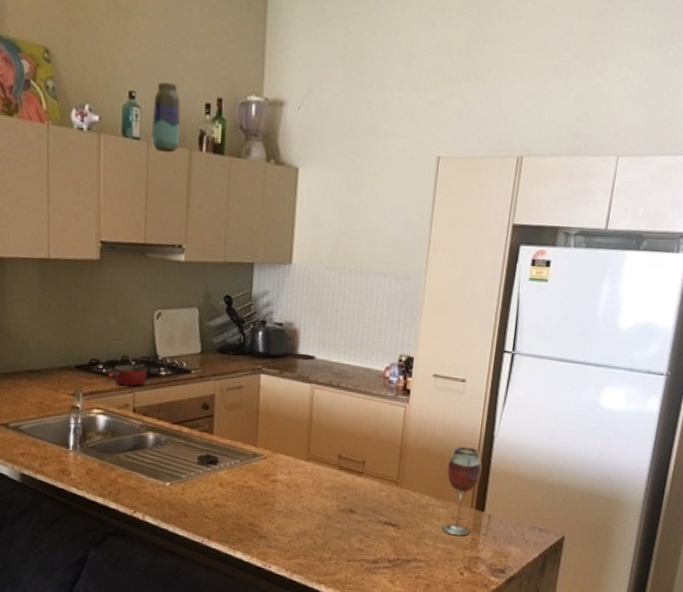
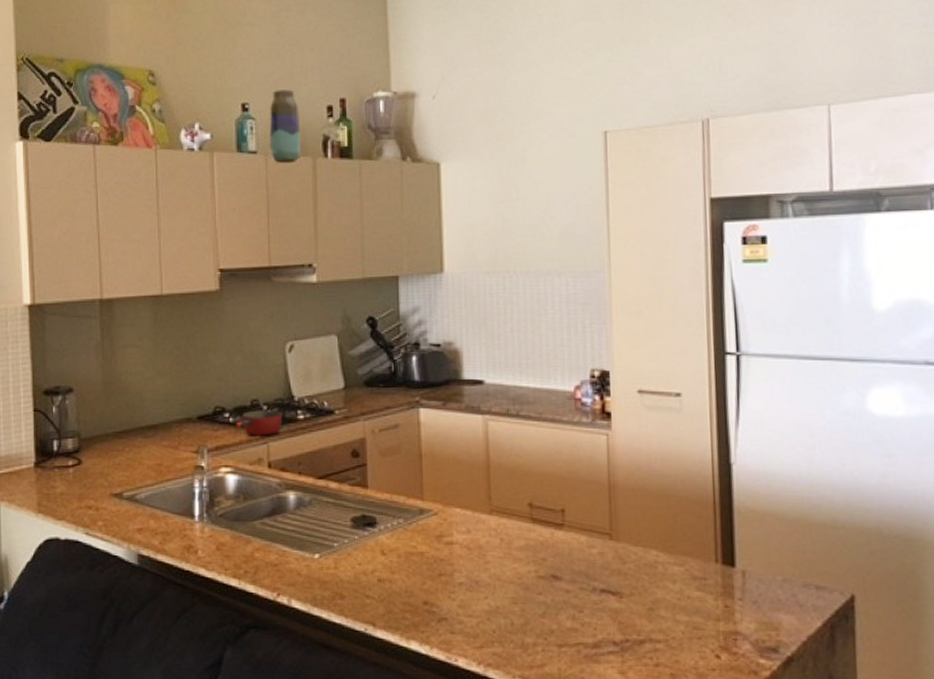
wineglass: present [443,447,482,536] -> none [675,481,722,603]

